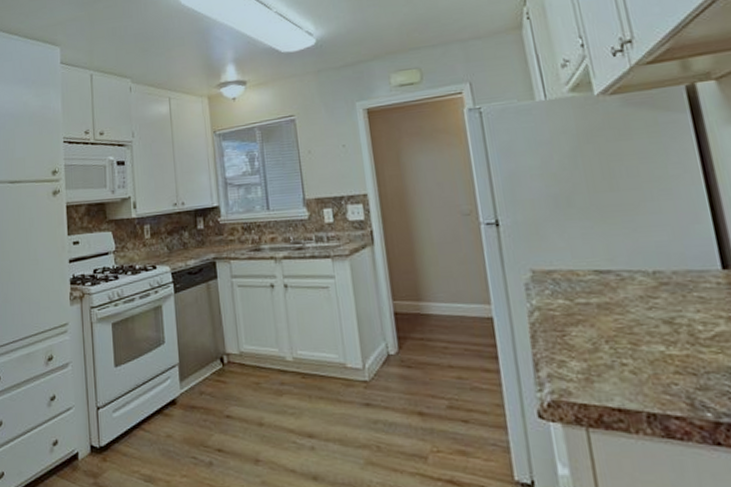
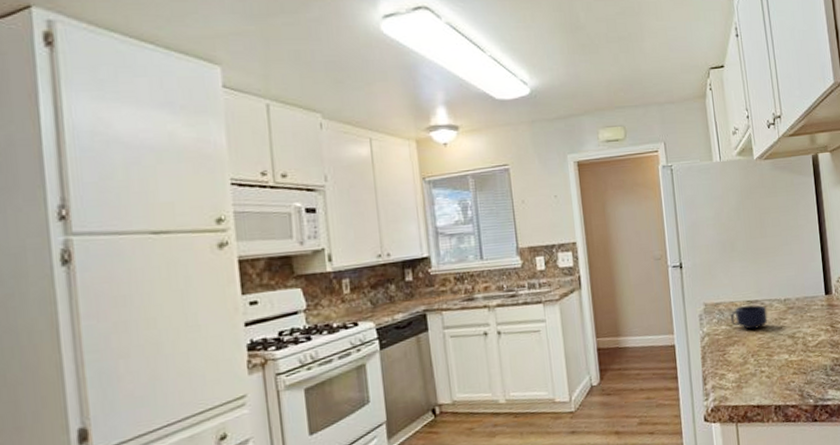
mug: none [569,276,628,307] -> present [730,305,768,330]

